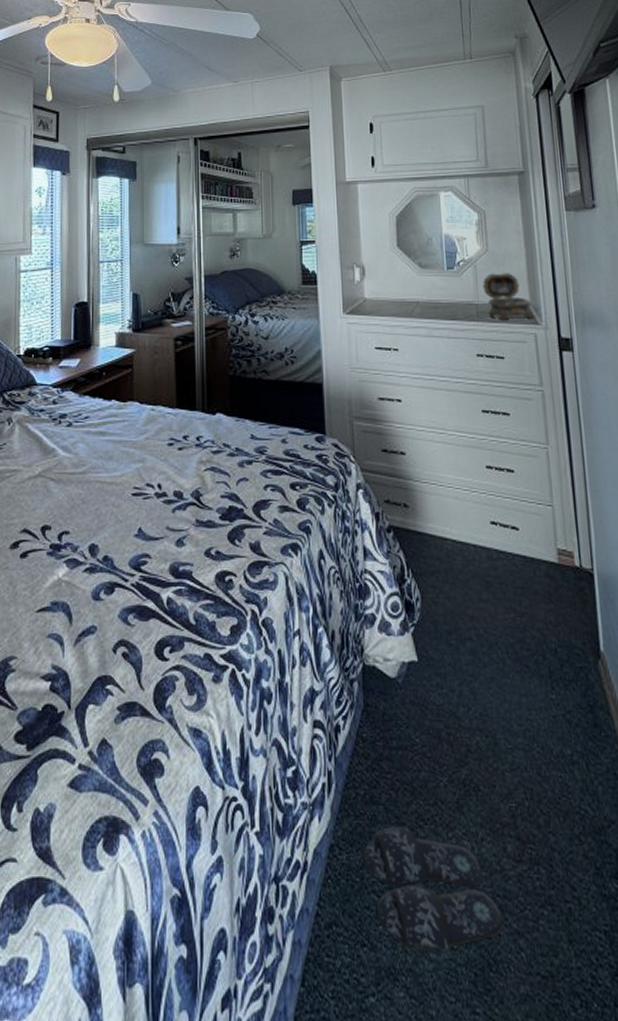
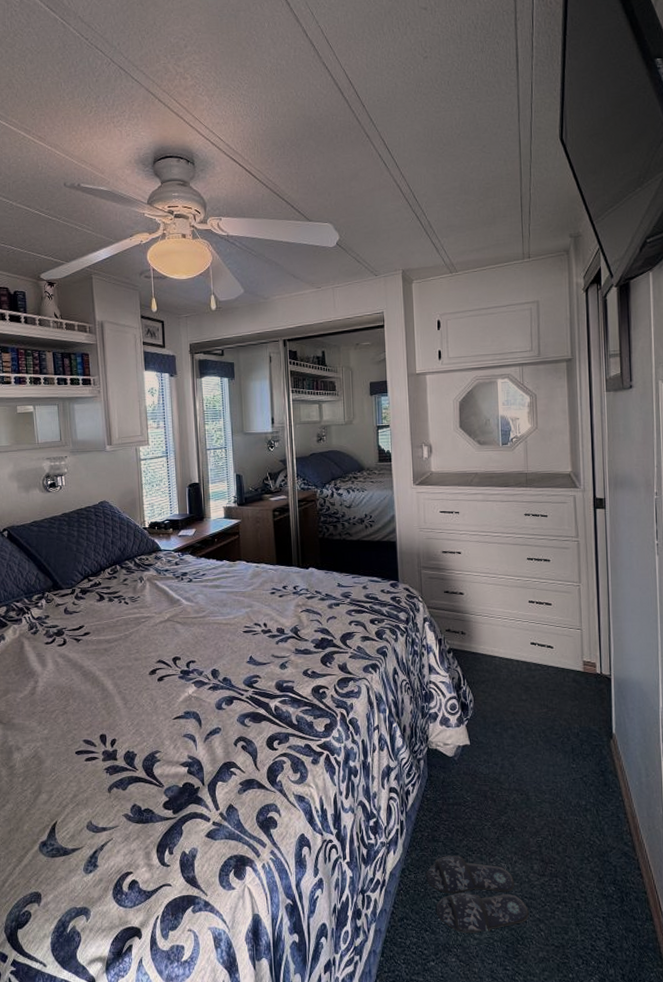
jewelry box: present [482,273,534,320] -> none [531,446,574,486]

